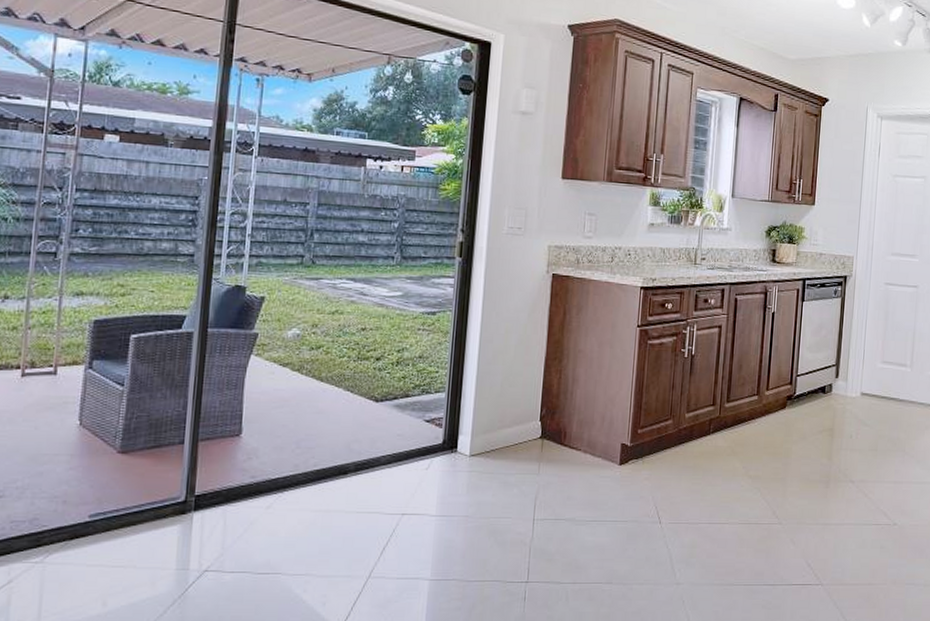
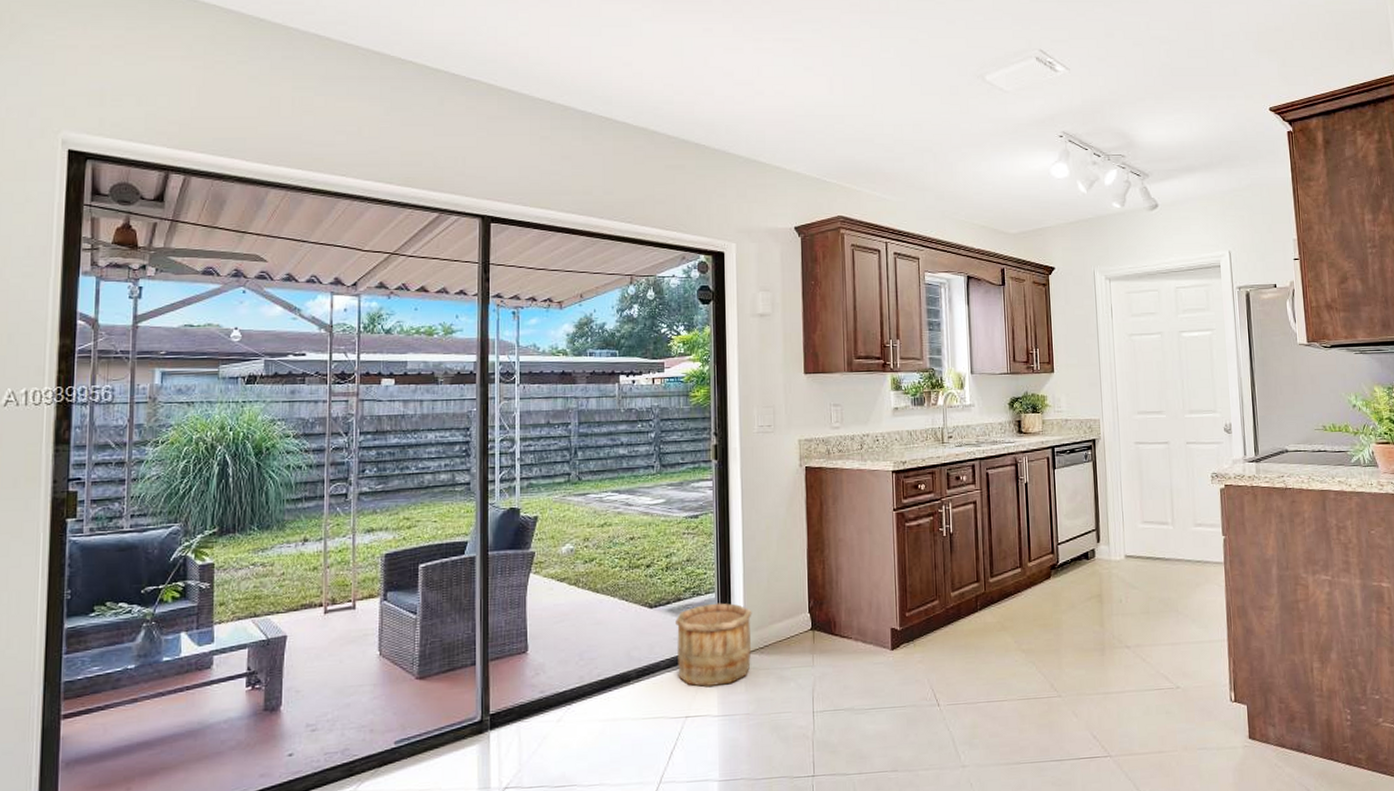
wooden bucket: none [399,403,482,485] -> present [675,603,752,687]

